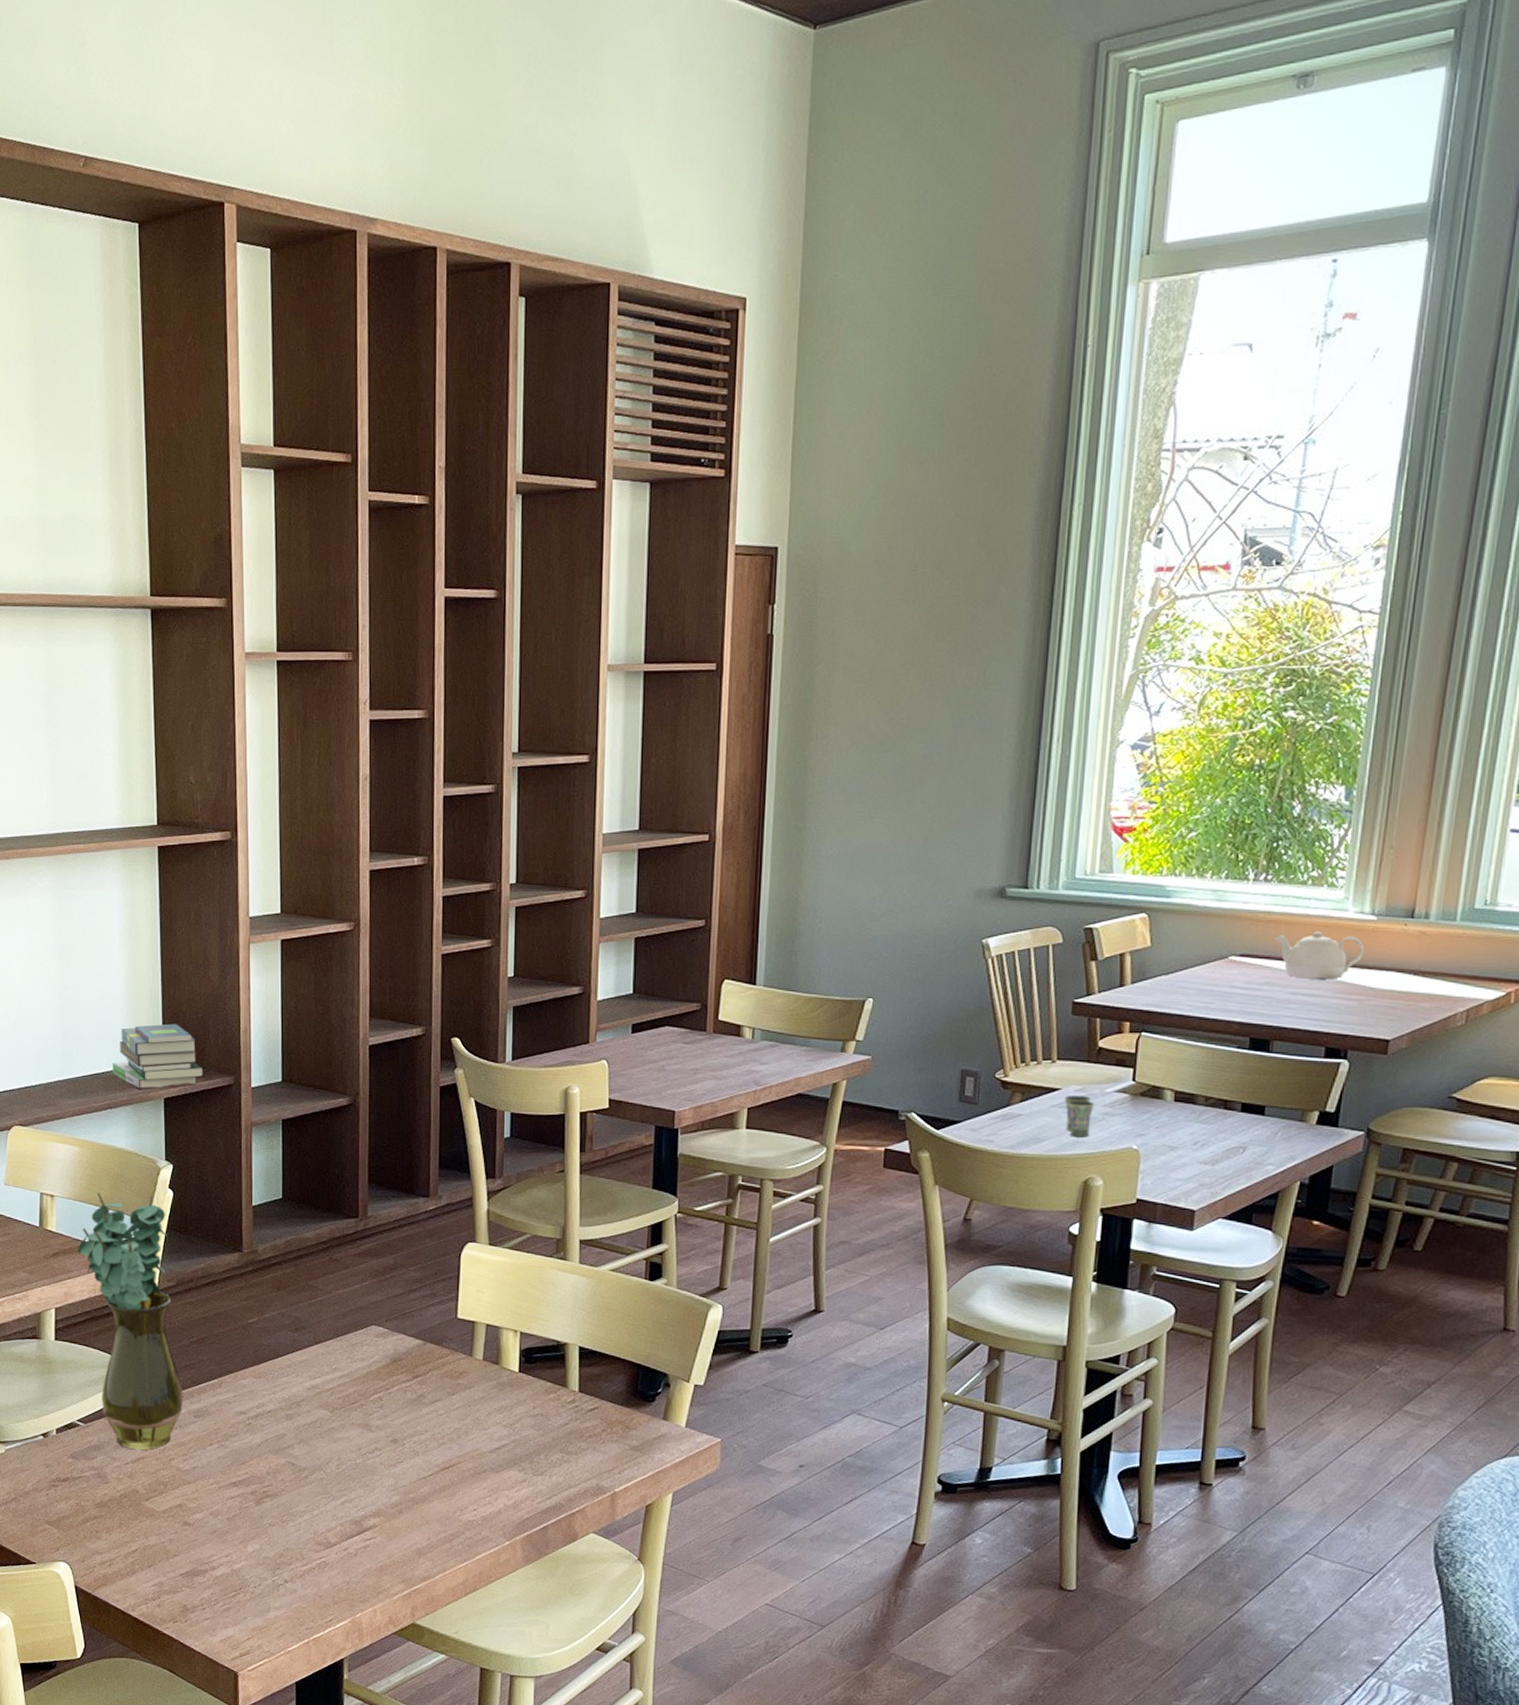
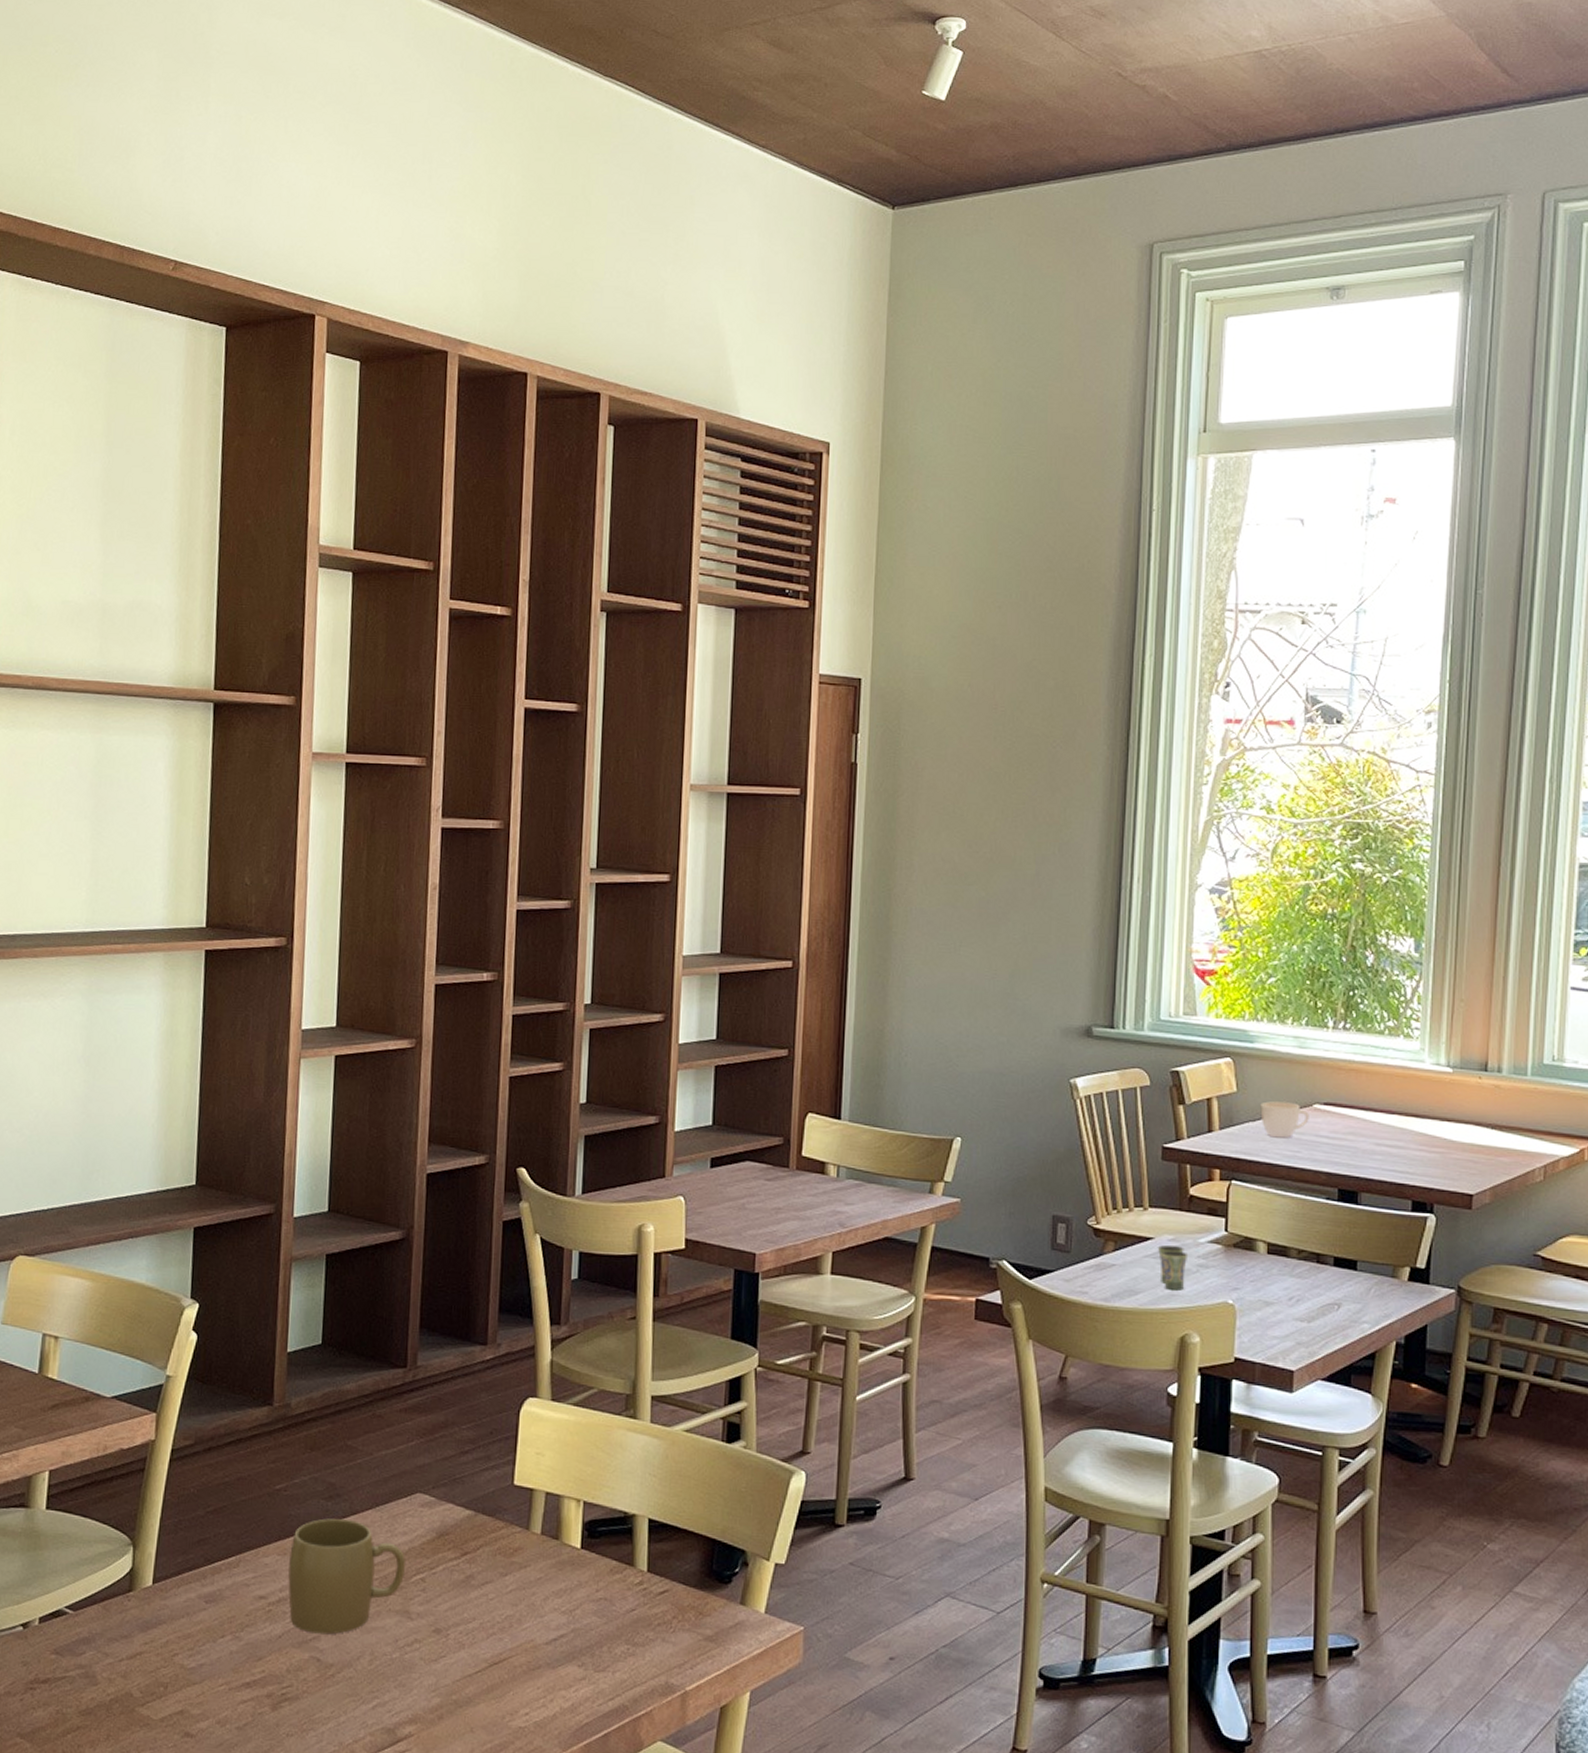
vase: present [78,1192,183,1450] -> none [82,1334,194,1644]
books: present [113,1023,203,1090] -> none [137,1143,240,1218]
mug: none [264,1347,364,1444] -> present [288,1518,405,1635]
cup: none [1174,955,1224,990] -> present [1260,1101,1309,1138]
teapot: present [1274,931,1365,979] -> none [1356,1081,1443,1131]

